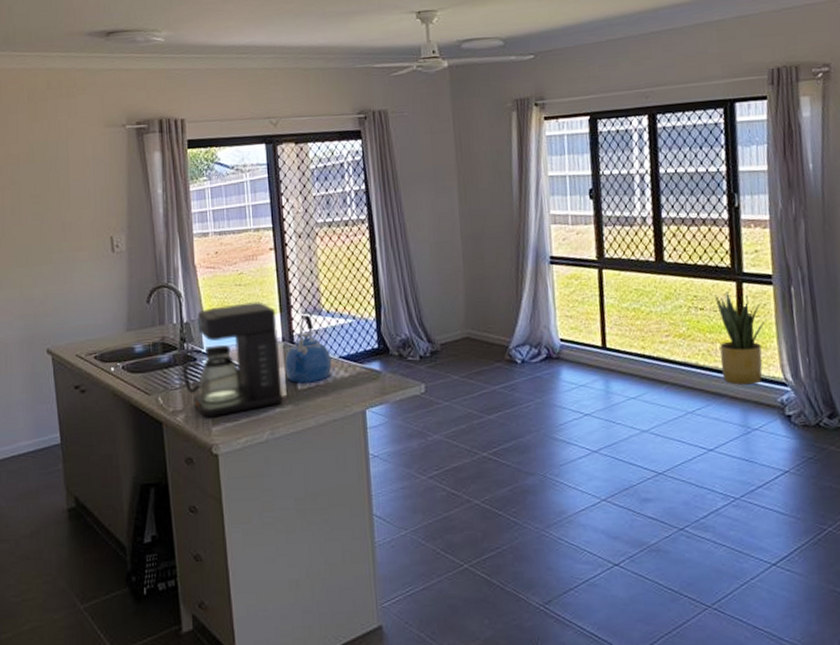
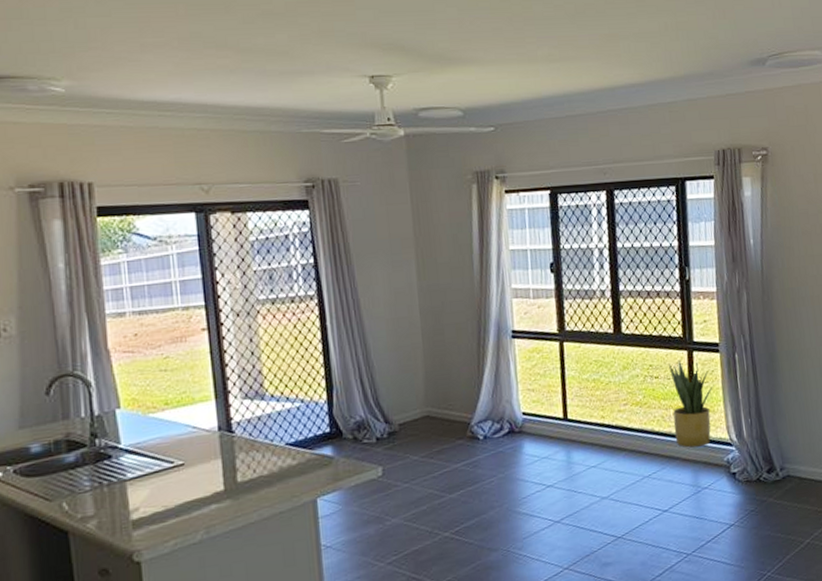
coffee maker: present [182,302,284,418] -> none [93,388,221,521]
kettle: present [284,315,332,383] -> none [221,400,278,475]

